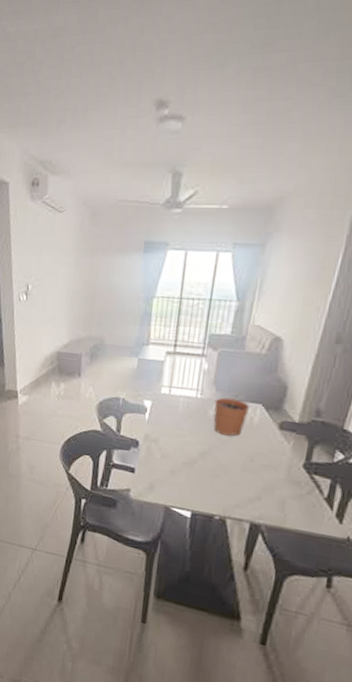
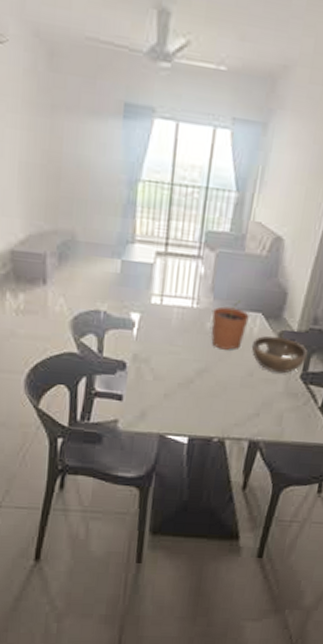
bowl: none [252,425,311,462] -> present [251,335,308,374]

